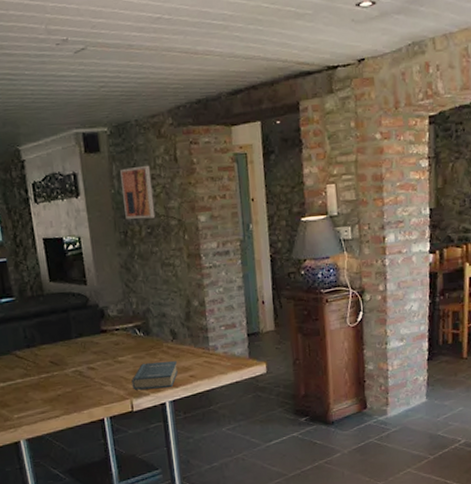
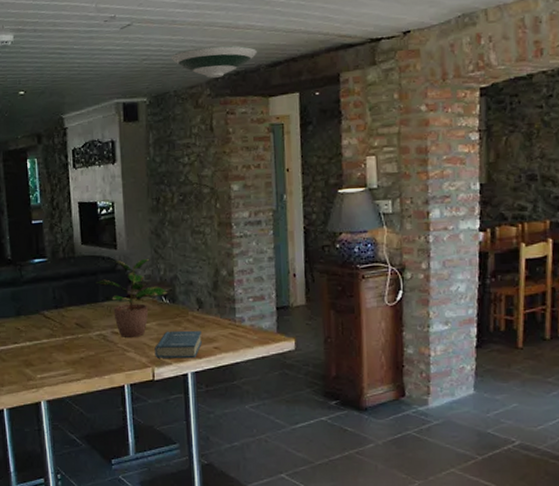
potted plant: none [66,292,142,372] -> present [94,258,168,337]
wall art: present [120,165,156,220] -> none [157,134,189,187]
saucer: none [129,72,217,107] -> present [170,45,257,78]

